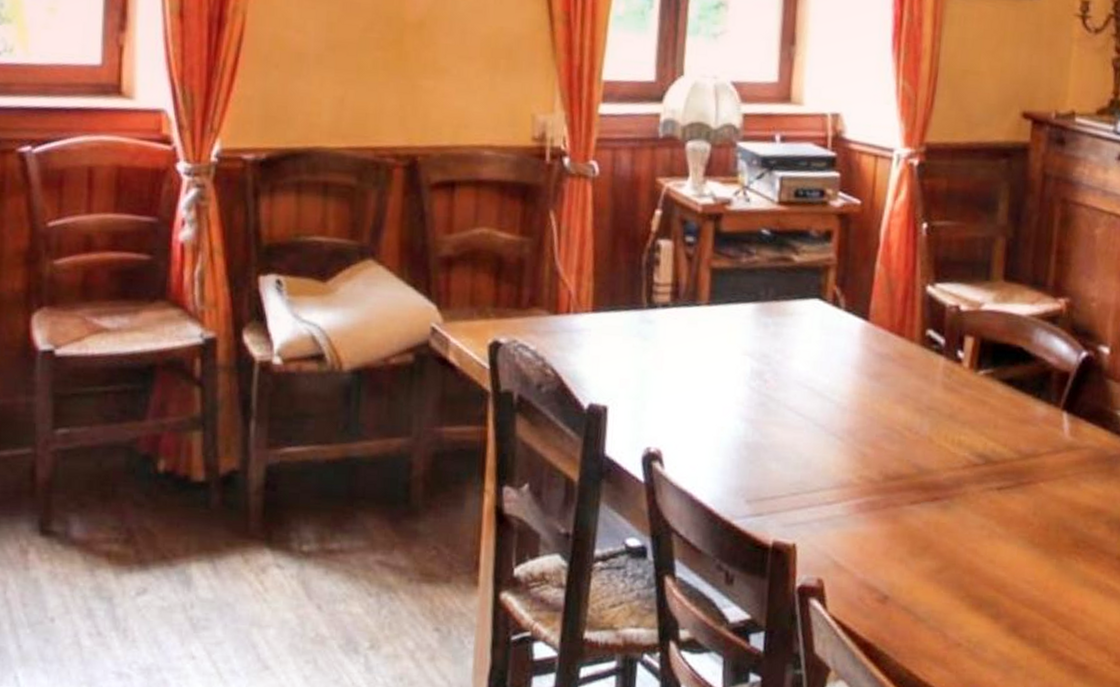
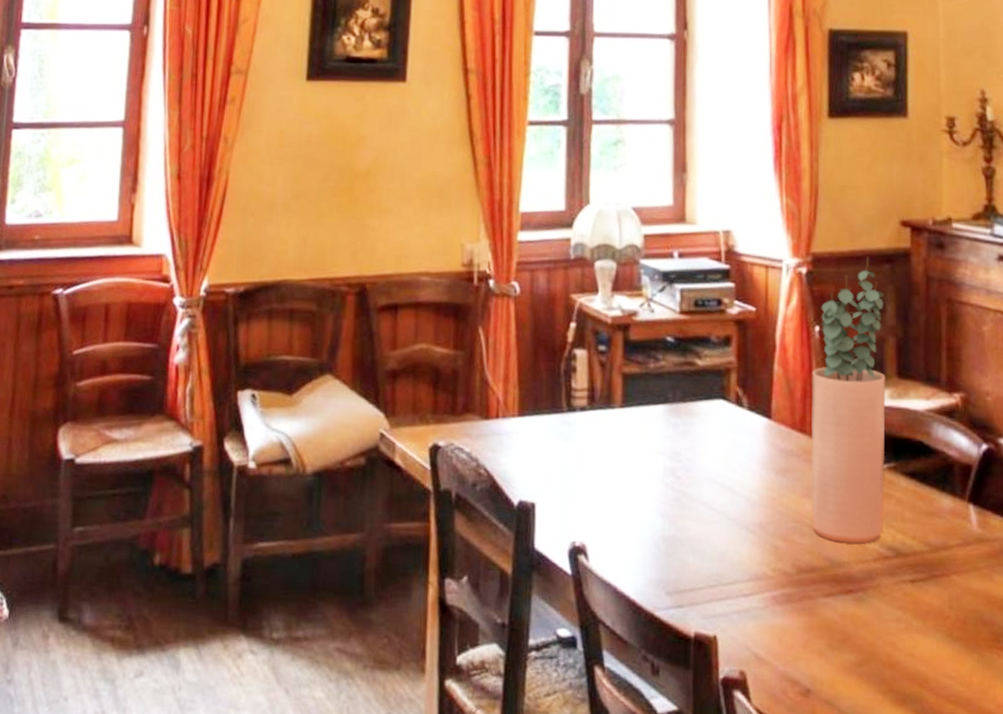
vase: none [902,149,999,452] -> present [811,256,886,544]

